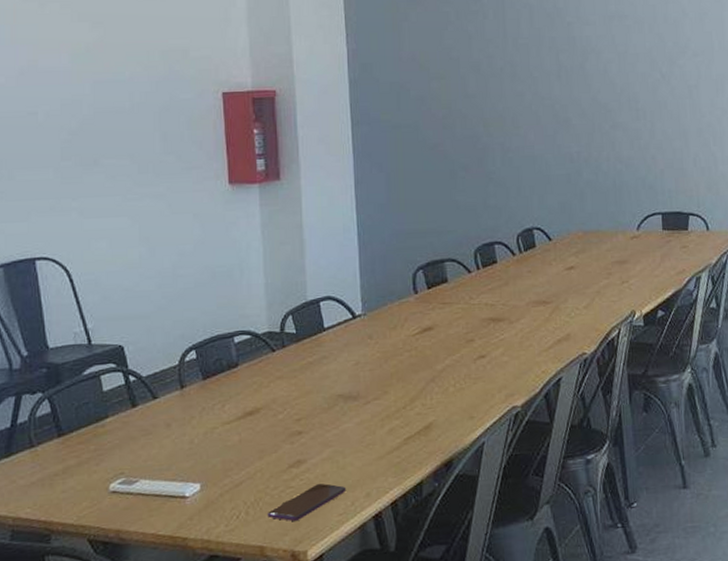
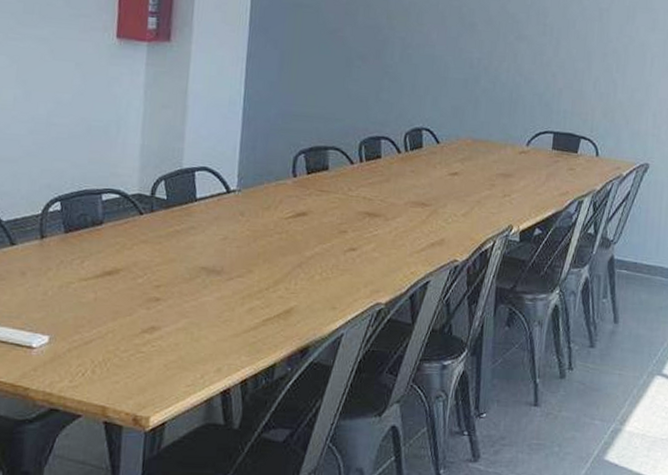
smartphone: present [267,484,347,522] -> none [113,353,198,387]

